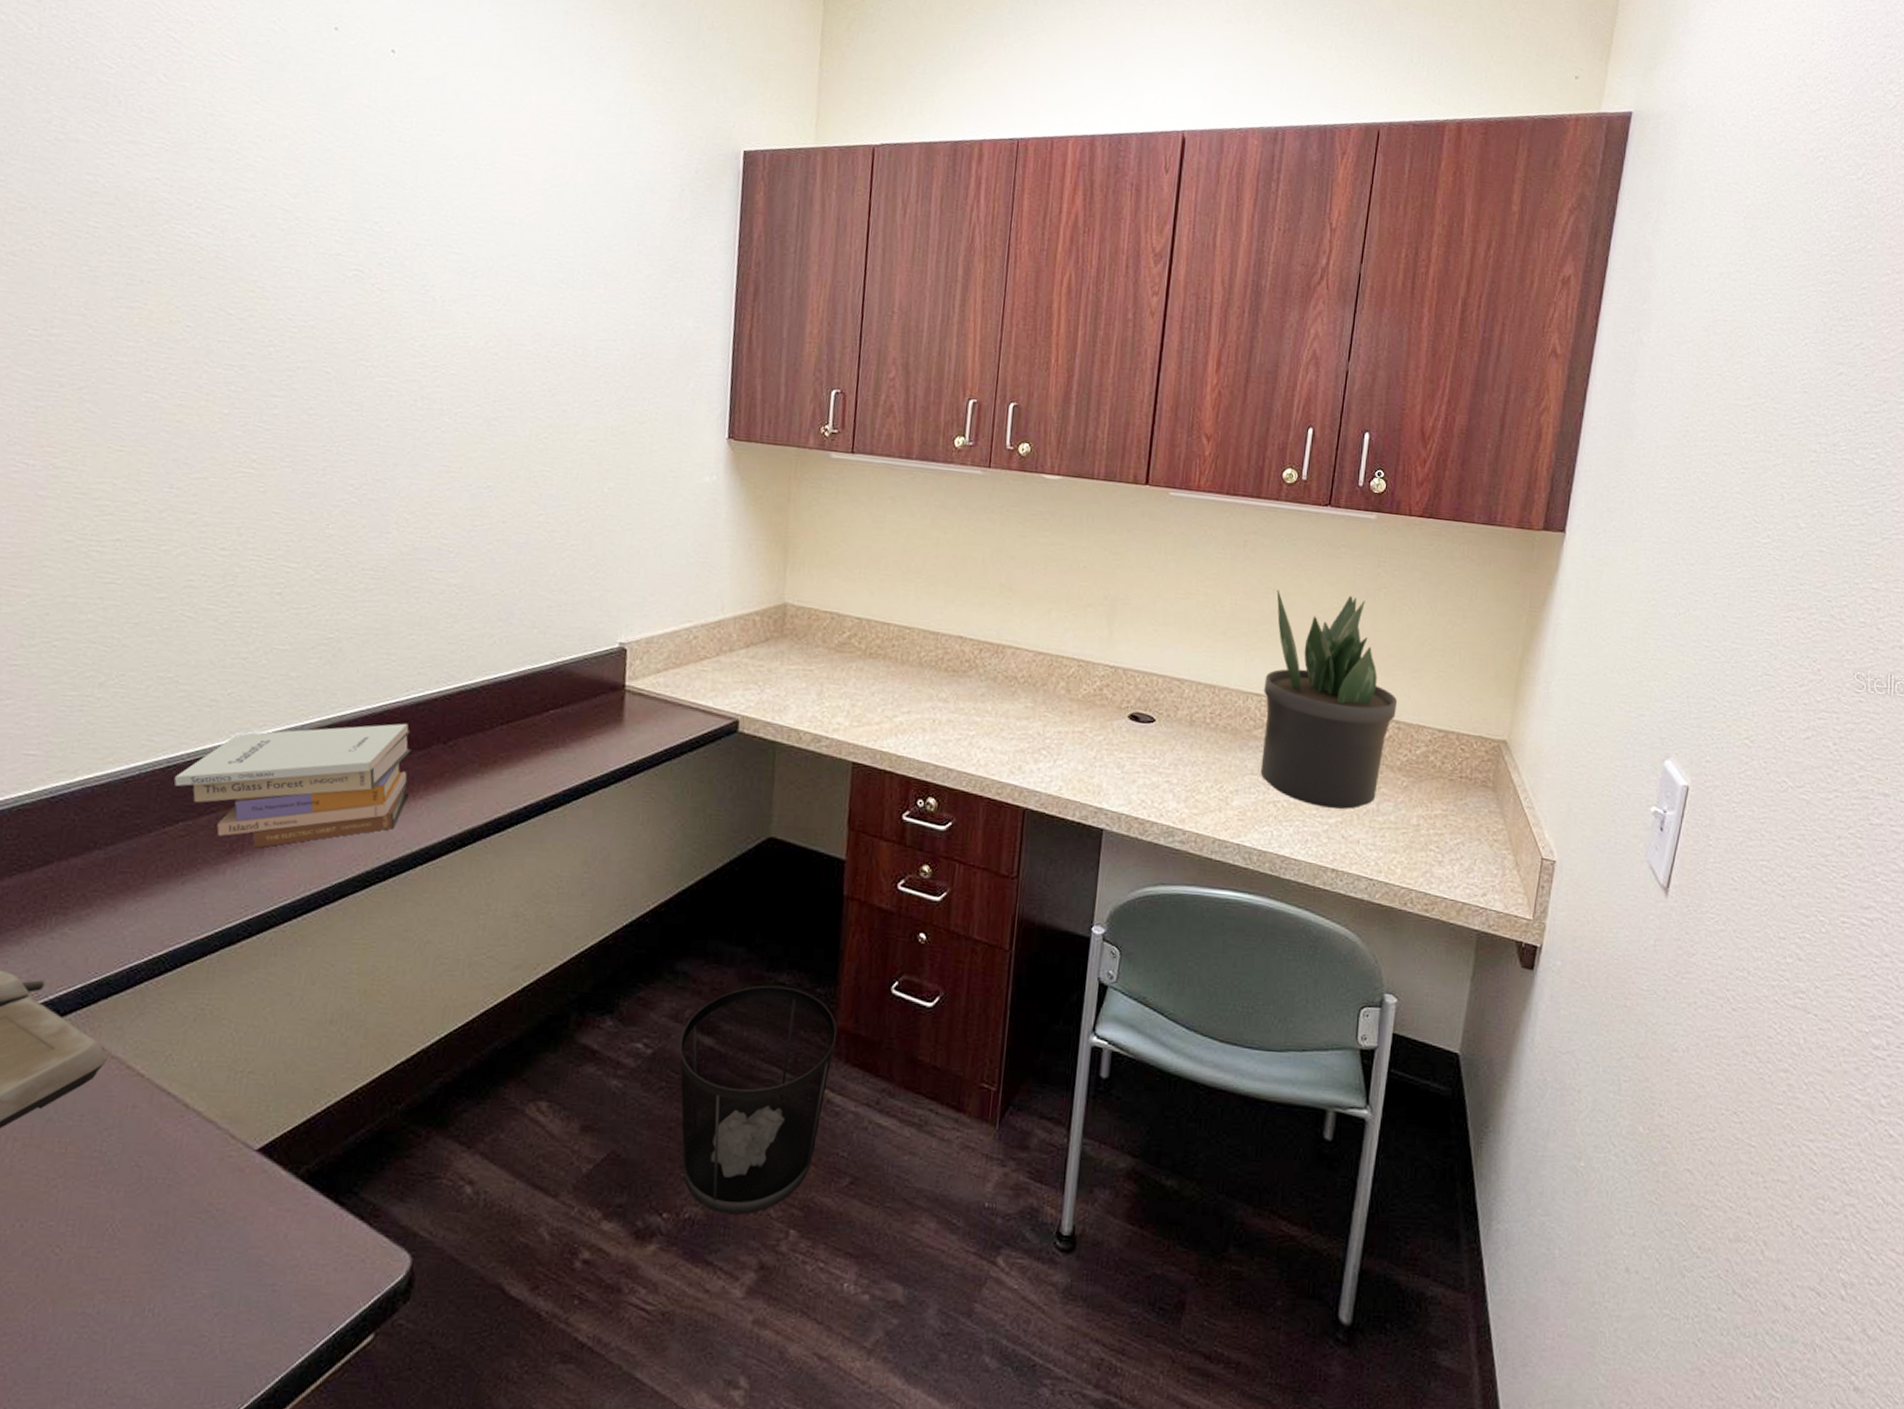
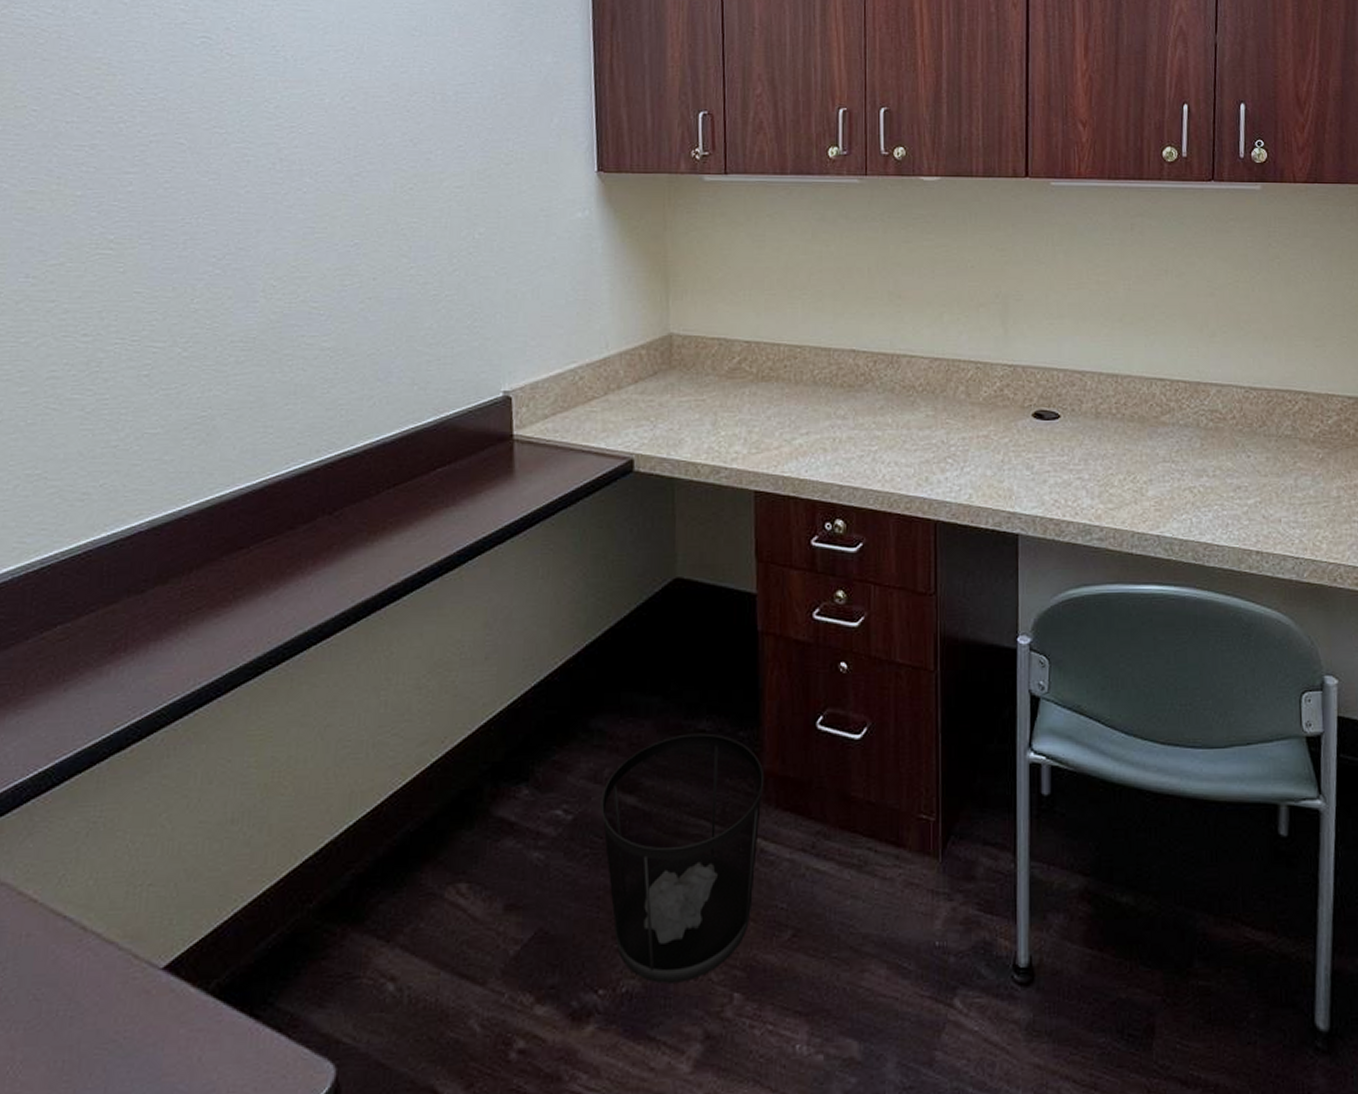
books: present [174,723,411,848] -> none [49,497,296,645]
planter: present [1260,590,1398,809] -> none [1167,269,1304,488]

